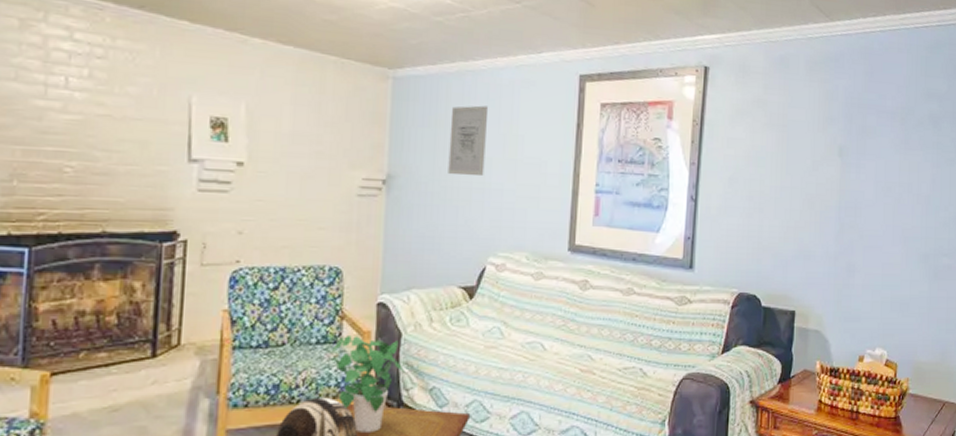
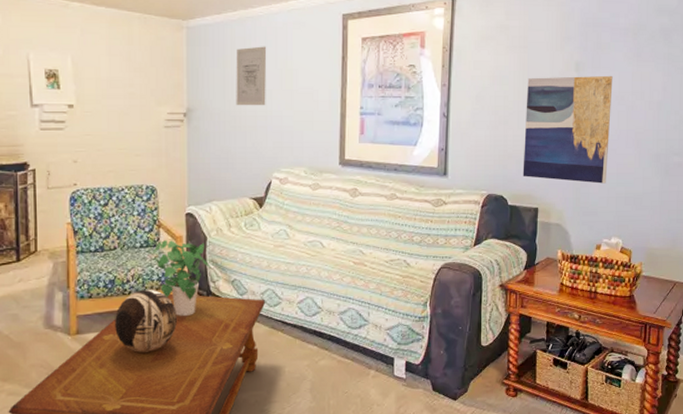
wall art: none [778,160,879,285] -> present [522,75,613,184]

